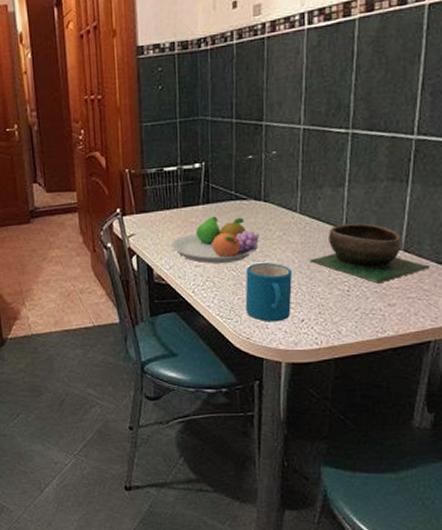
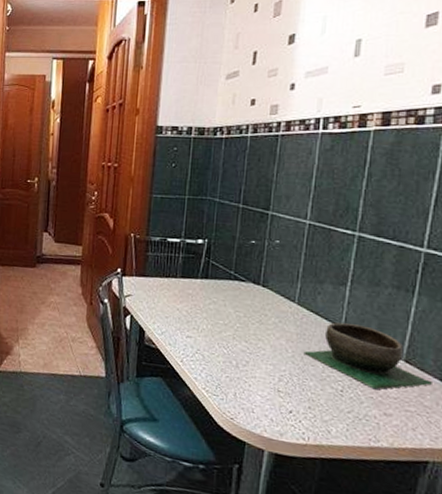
fruit bowl: present [171,216,259,264] -> none [166,291,254,340]
mug: present [245,263,292,322] -> none [232,345,284,409]

